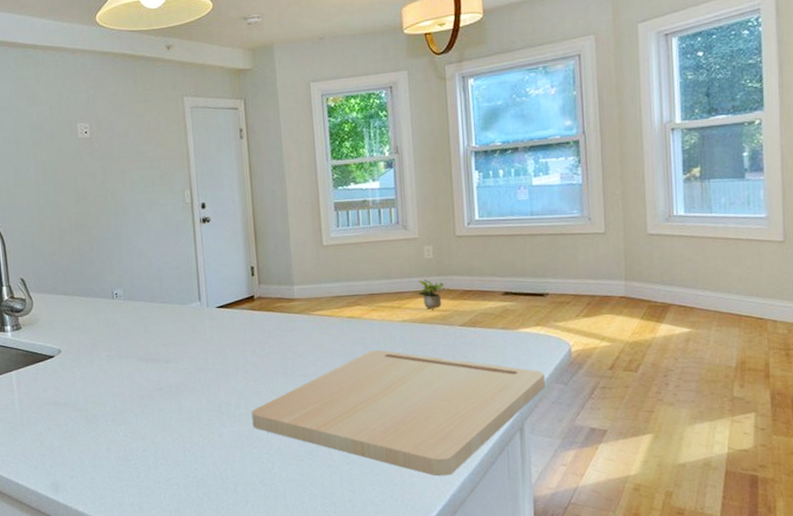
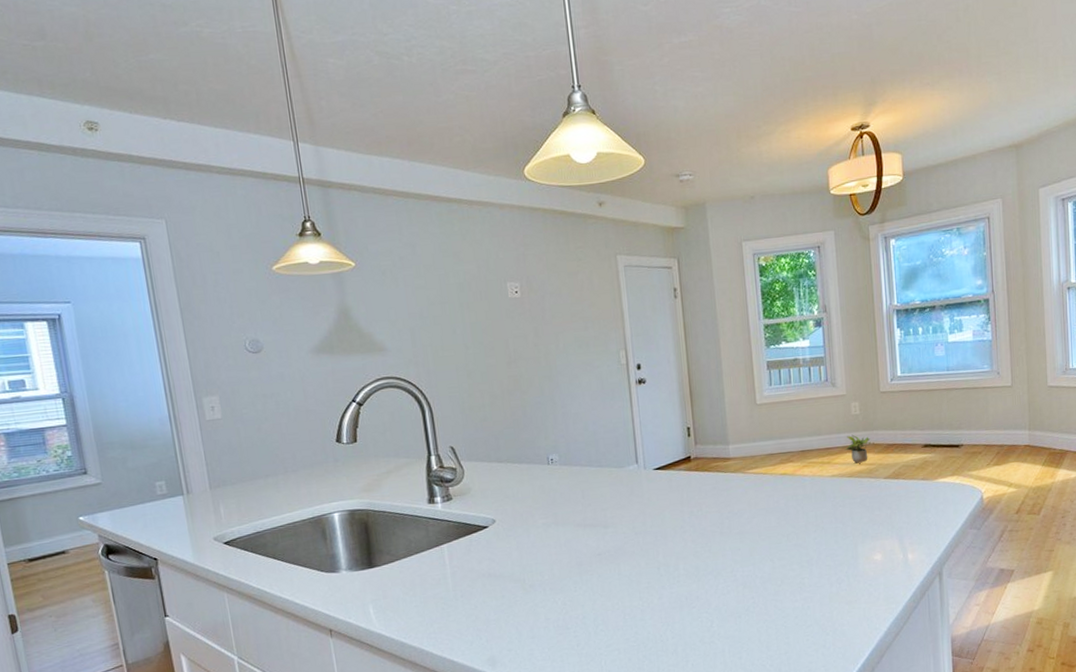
cutting board: present [251,350,545,476] -> none [690,505,961,624]

